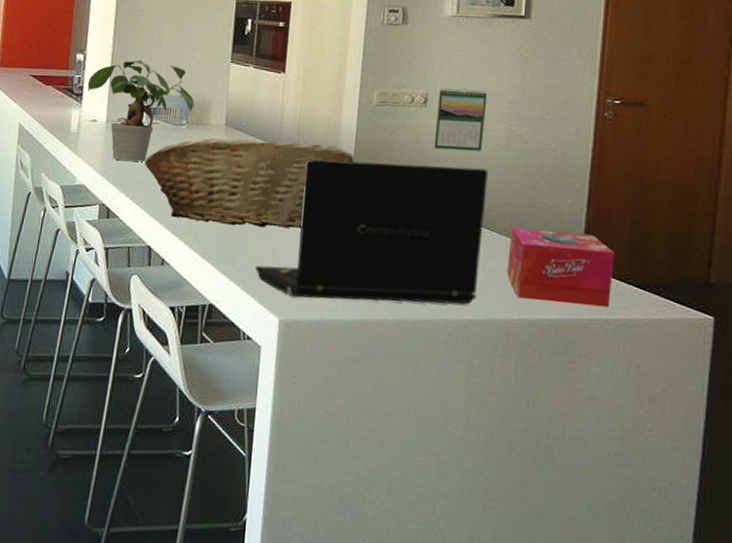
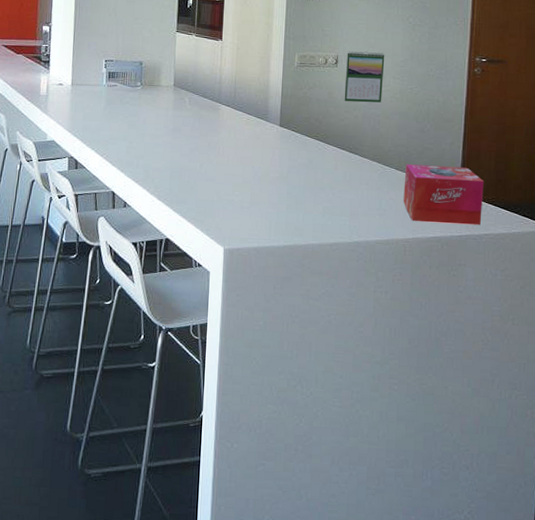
potted plant: present [87,59,195,162] -> none [53,30,147,119]
fruit basket: present [145,138,354,228] -> none [106,97,281,173]
laptop: present [254,159,488,304] -> none [202,113,387,230]

